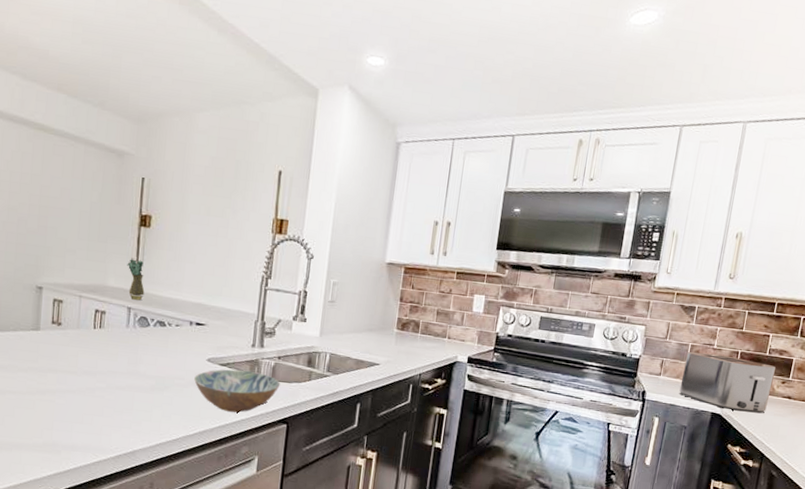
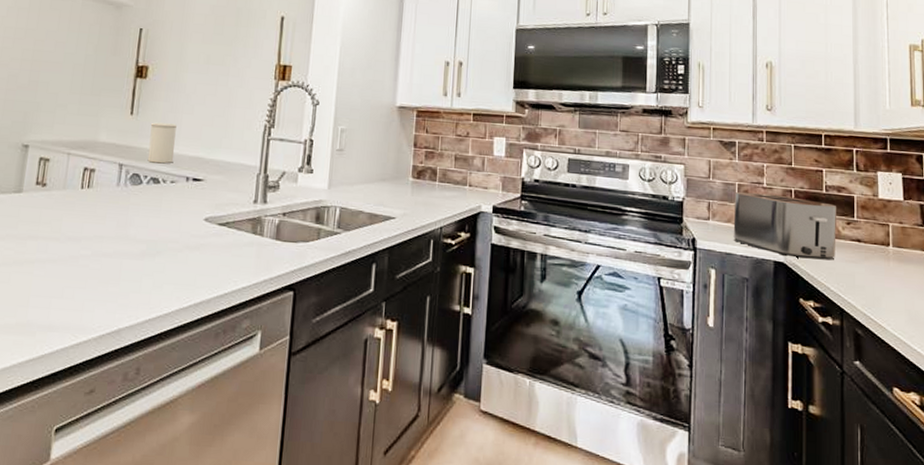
vase: present [127,258,145,301] -> none [120,110,139,156]
canister: none [153,269,180,309] -> present [147,122,177,164]
bowl: present [194,369,281,413] -> none [189,229,286,279]

